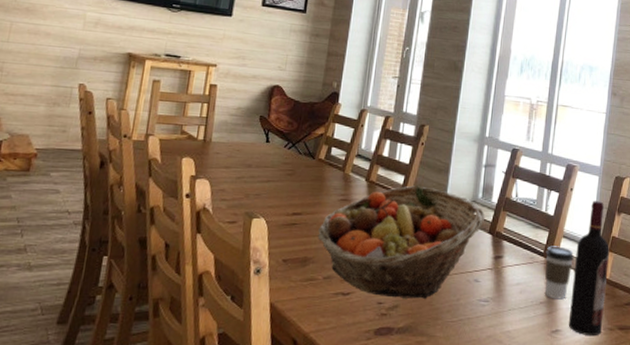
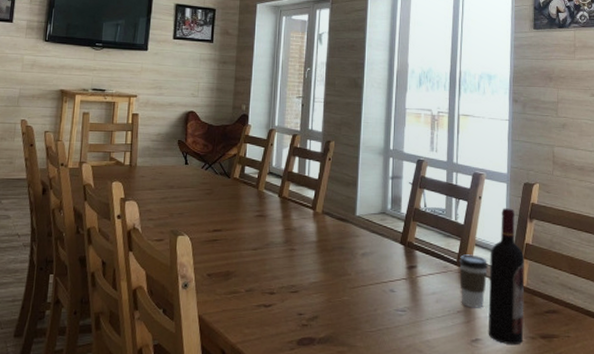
fruit basket: present [317,185,485,299] -> none [238,199,396,309]

